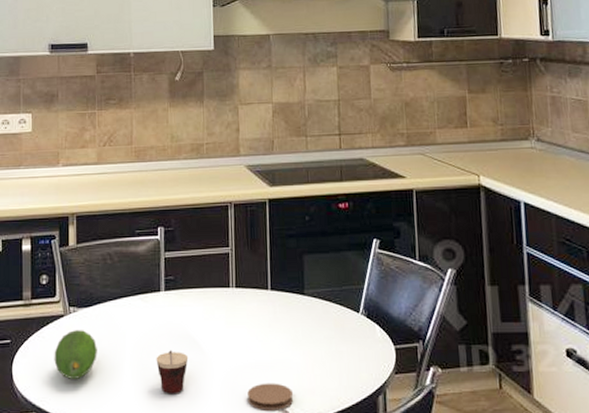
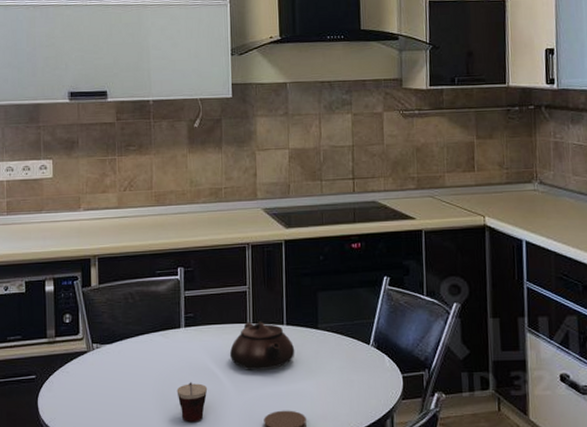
fruit: present [54,330,97,379] -> none [78,365,120,411]
teapot: none [212,286,281,338] -> present [230,322,295,370]

